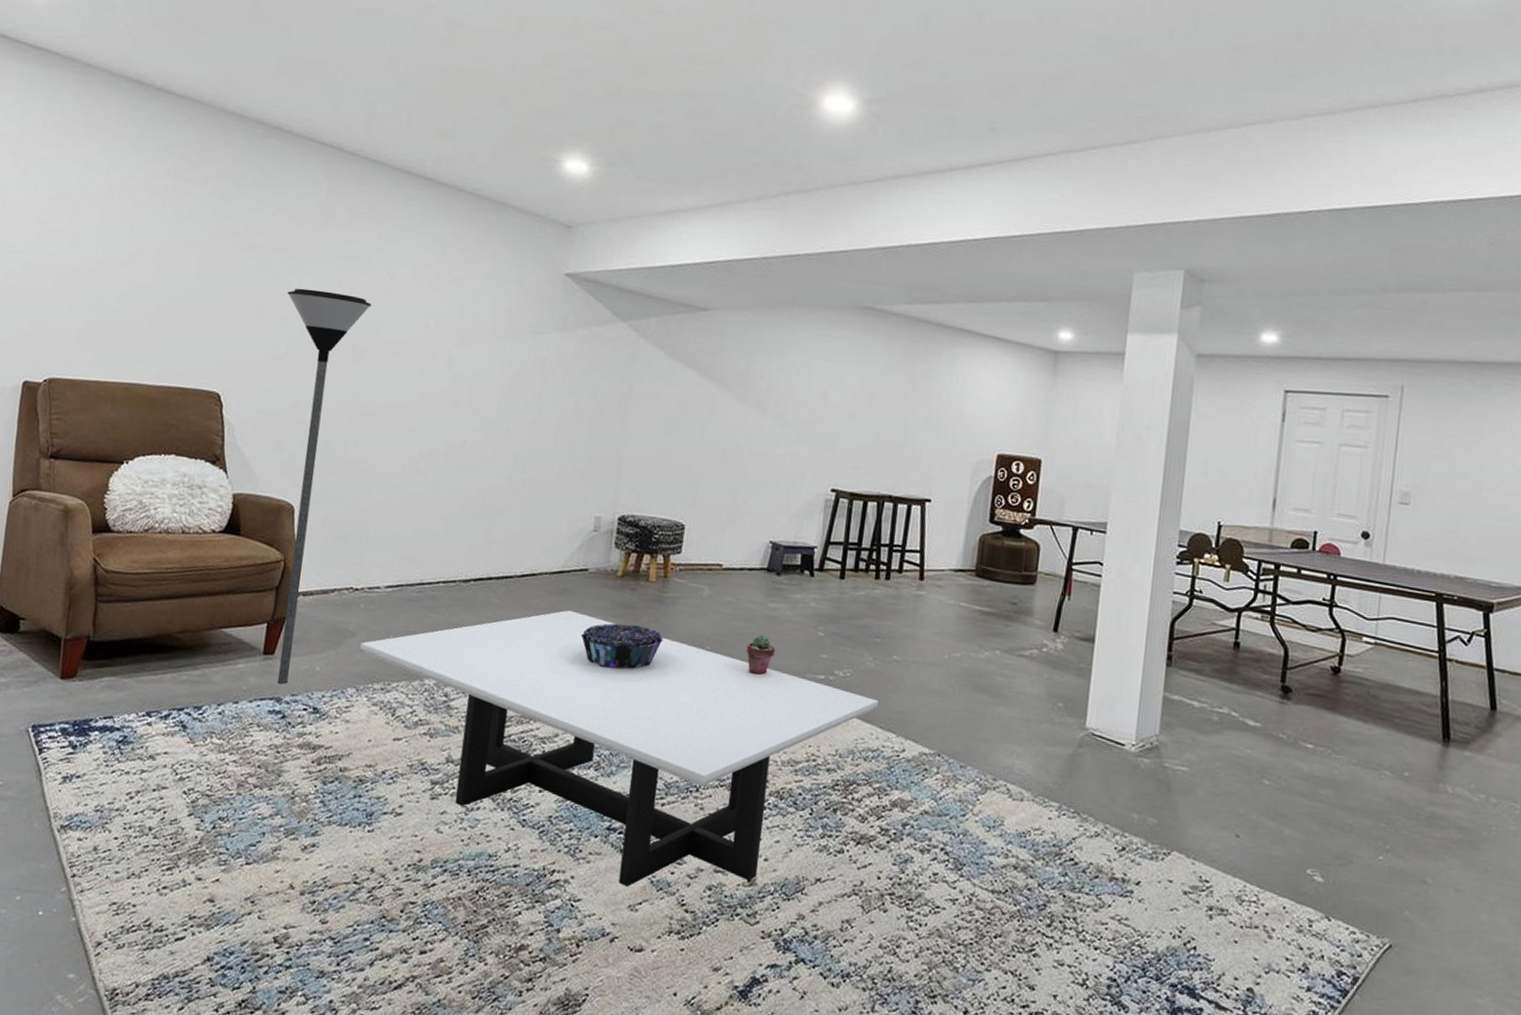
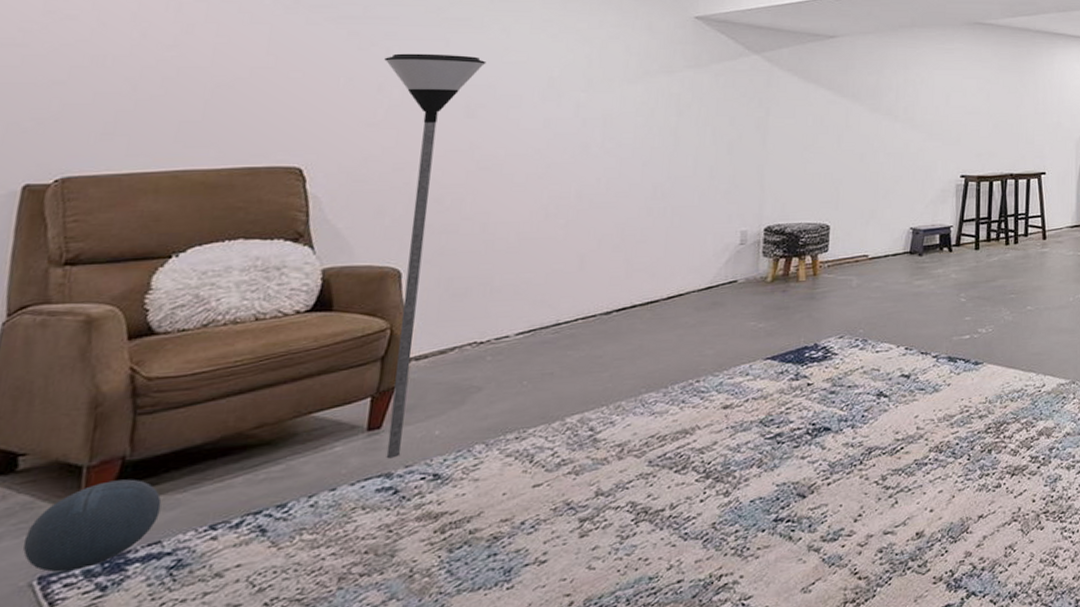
ball: none [22,655,114,727] -> present [22,479,162,573]
coffee table: present [360,610,879,887] -> none [488,321,1018,572]
decorative bowl: present [580,623,664,669] -> none [733,323,817,368]
potted succulent: present [746,634,776,676] -> none [896,310,924,347]

